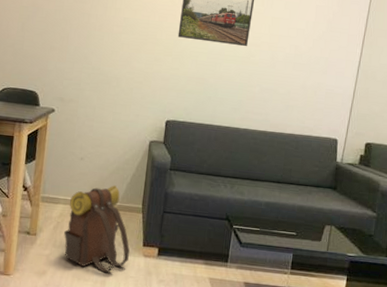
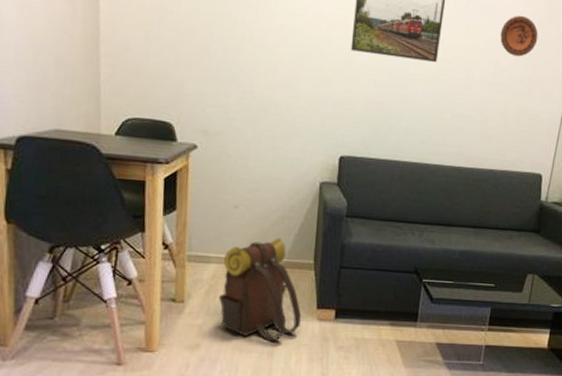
decorative plate: none [300,9,333,42] -> present [500,15,538,57]

